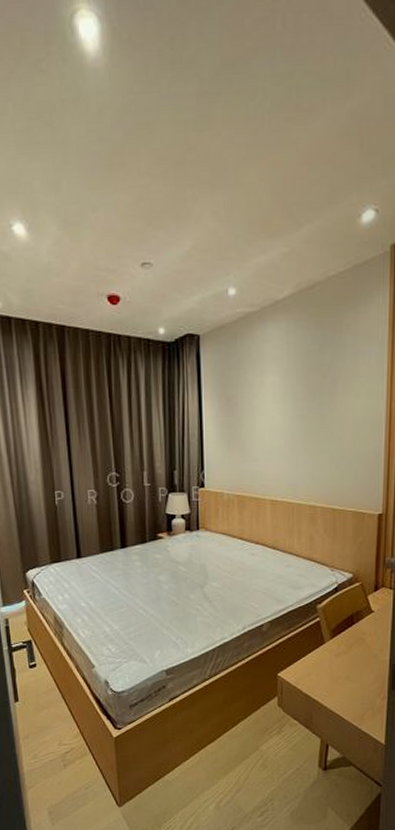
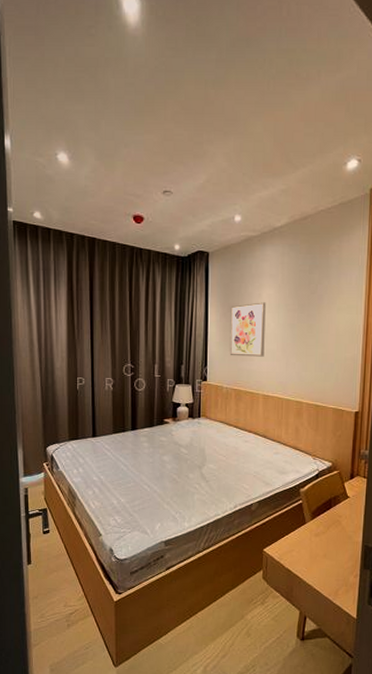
wall art: none [228,391,270,457] -> present [229,302,266,357]

